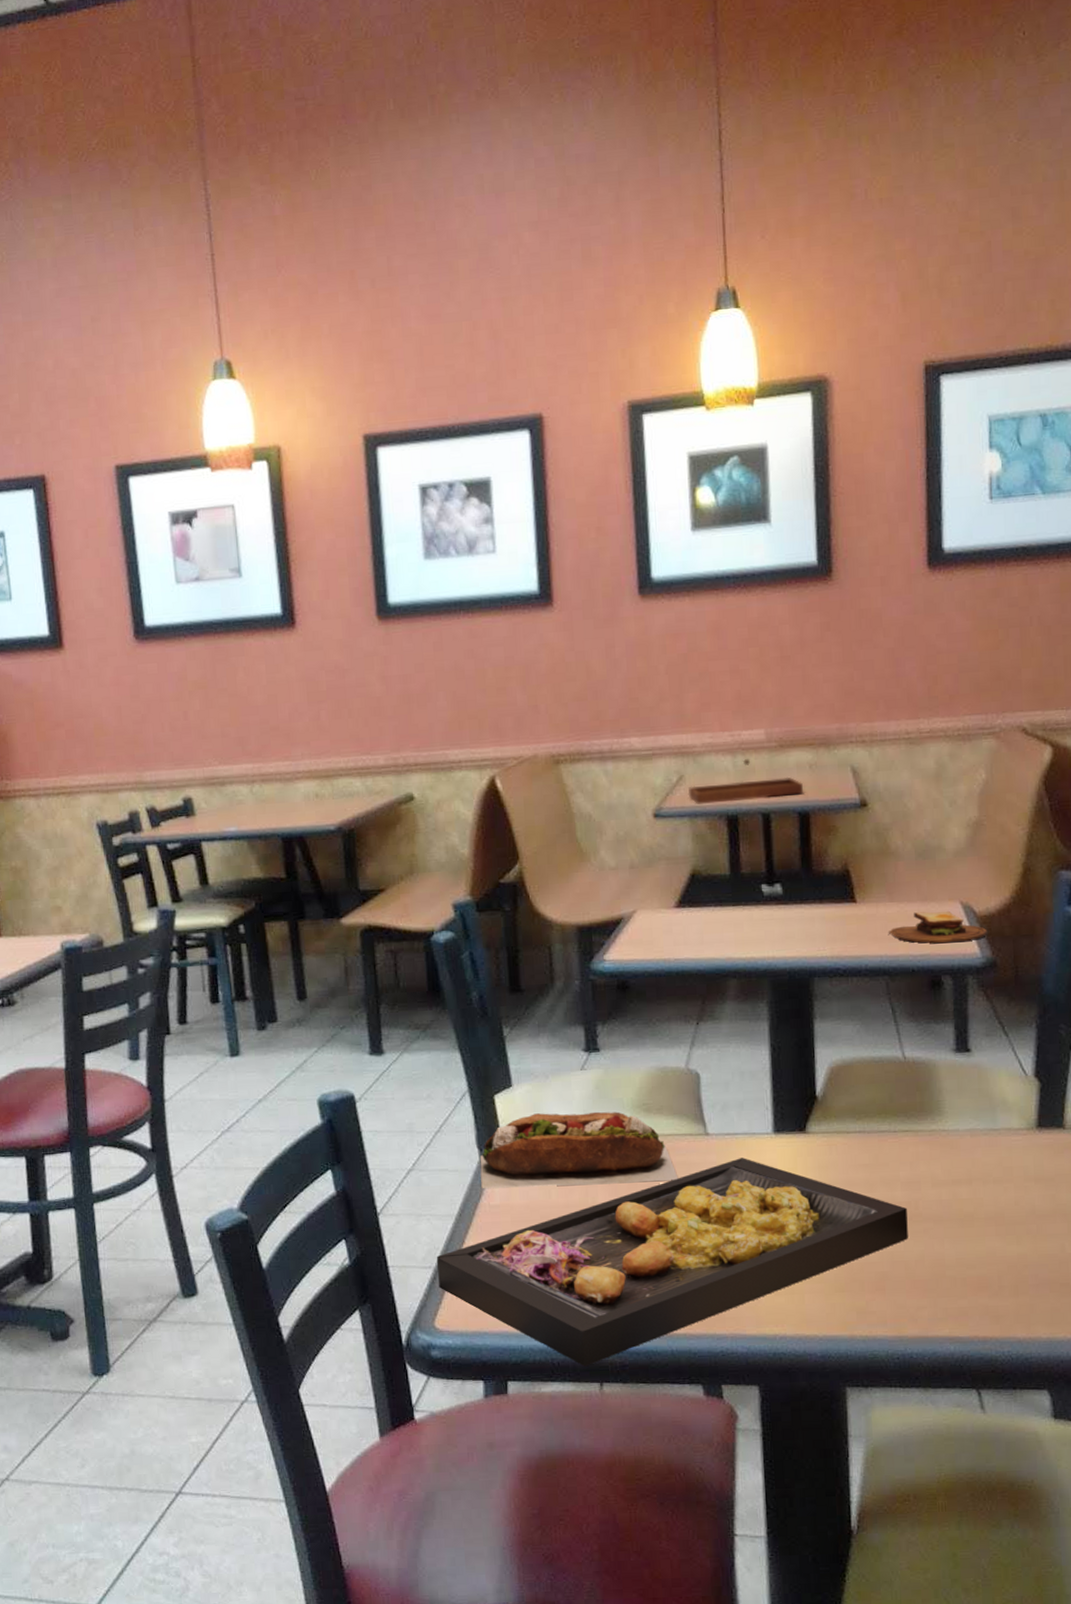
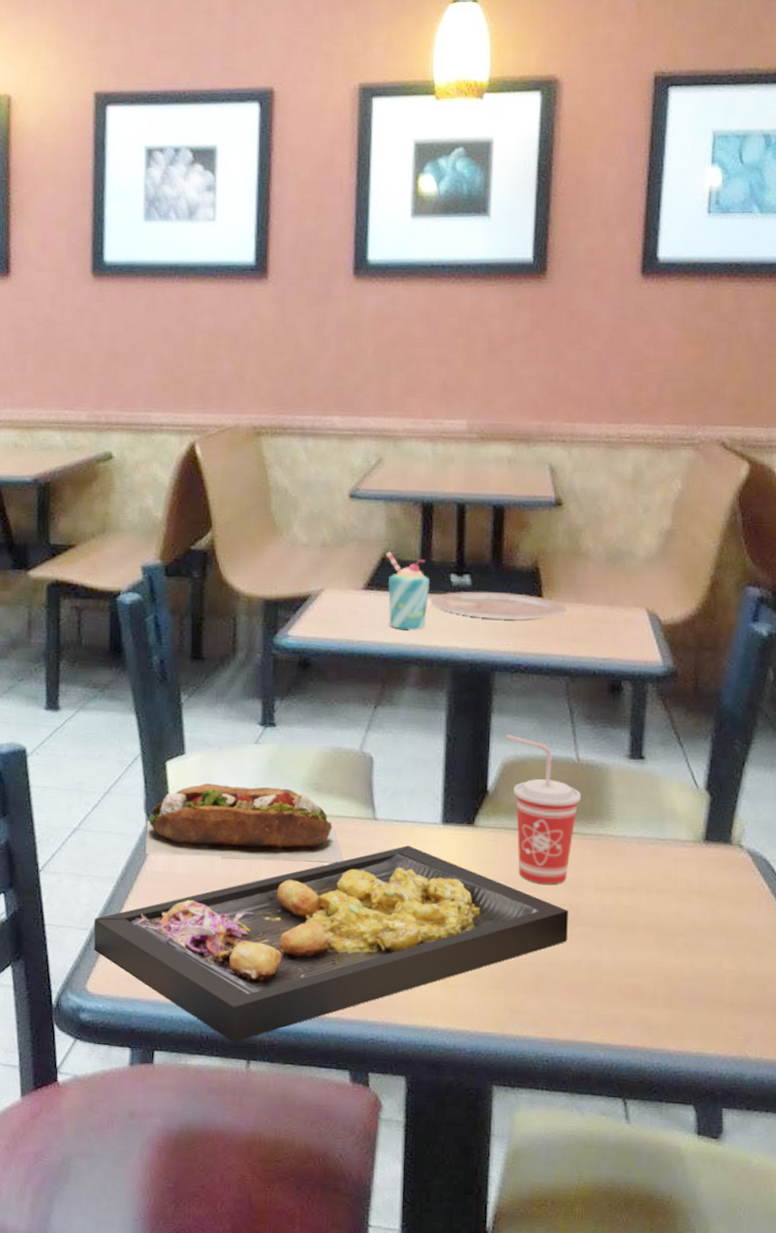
tray: present [688,759,804,804] -> none [385,448,501,489]
milkshake: none [695,867,741,944] -> present [386,551,429,630]
plate: none [743,898,881,926] -> present [430,591,568,621]
beverage cup: none [829,1038,910,1184] -> present [505,733,581,884]
sandwich: present [889,911,989,943] -> none [573,615,672,649]

